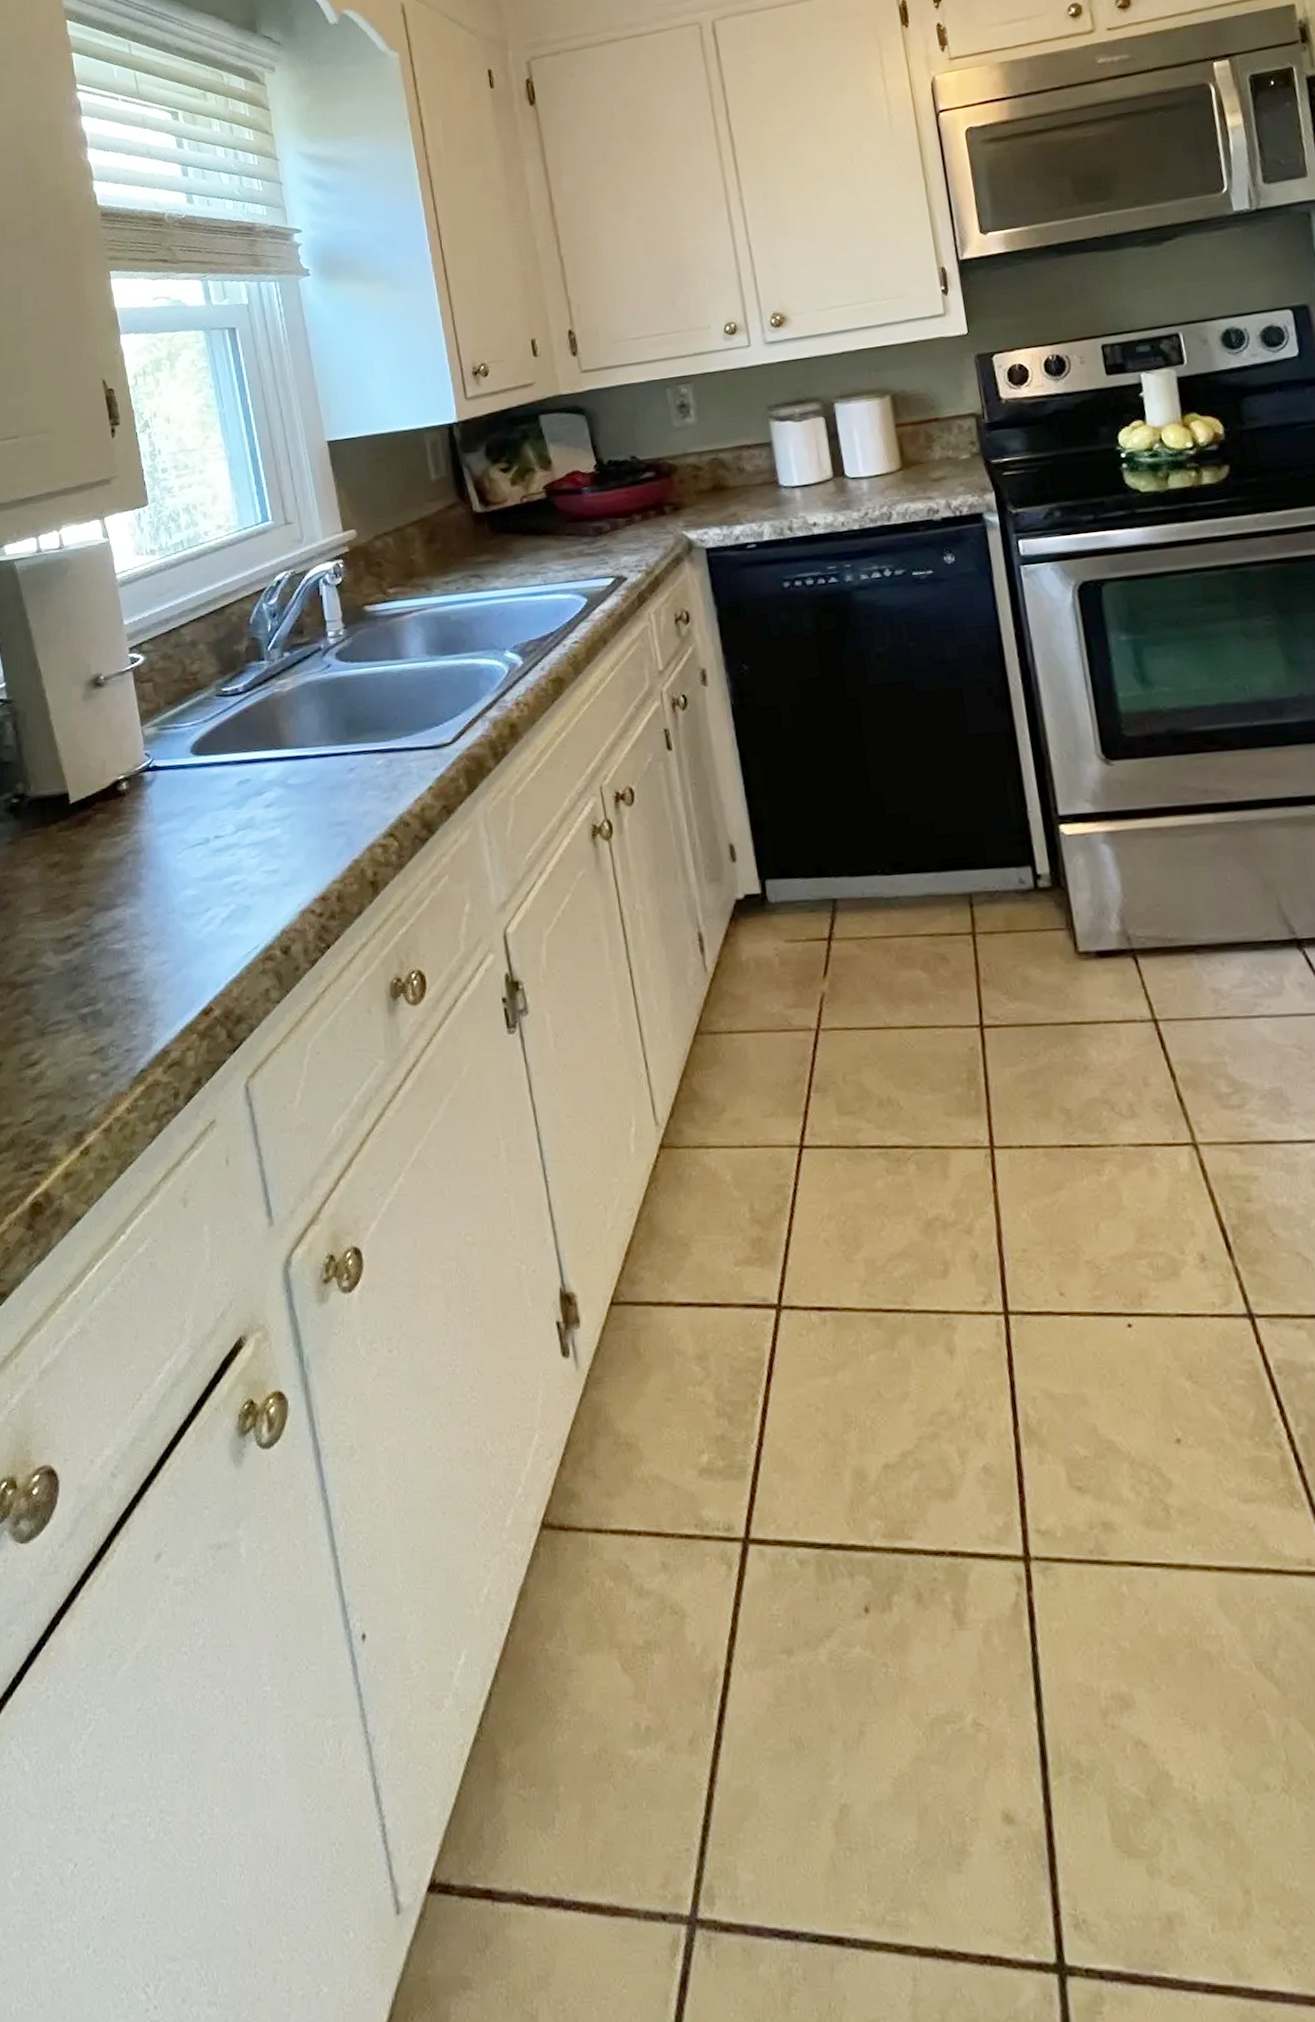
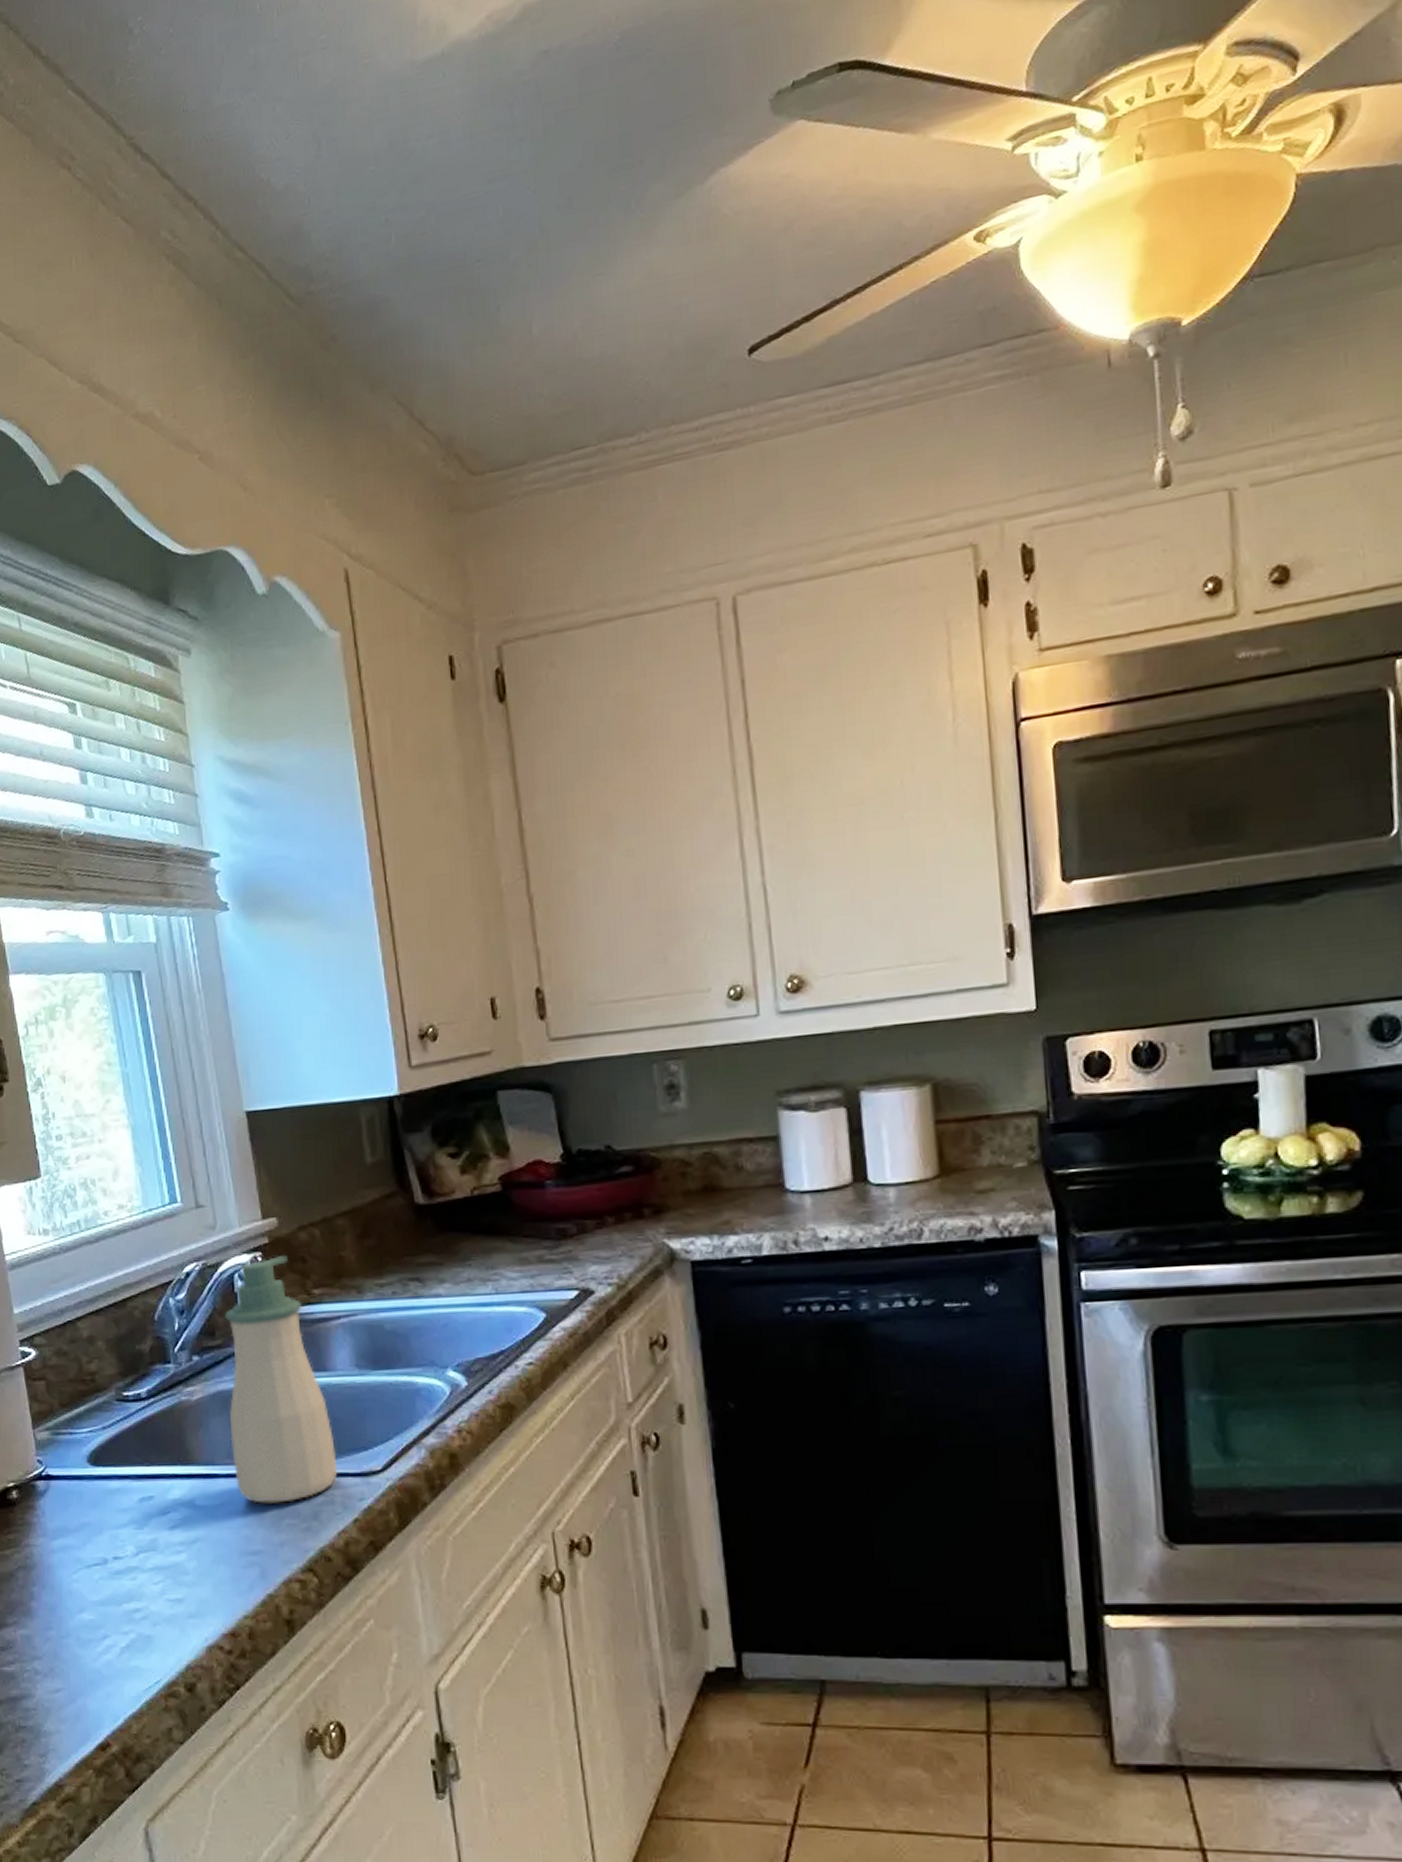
soap bottle: none [311,561,413,779] -> present [224,1256,338,1504]

